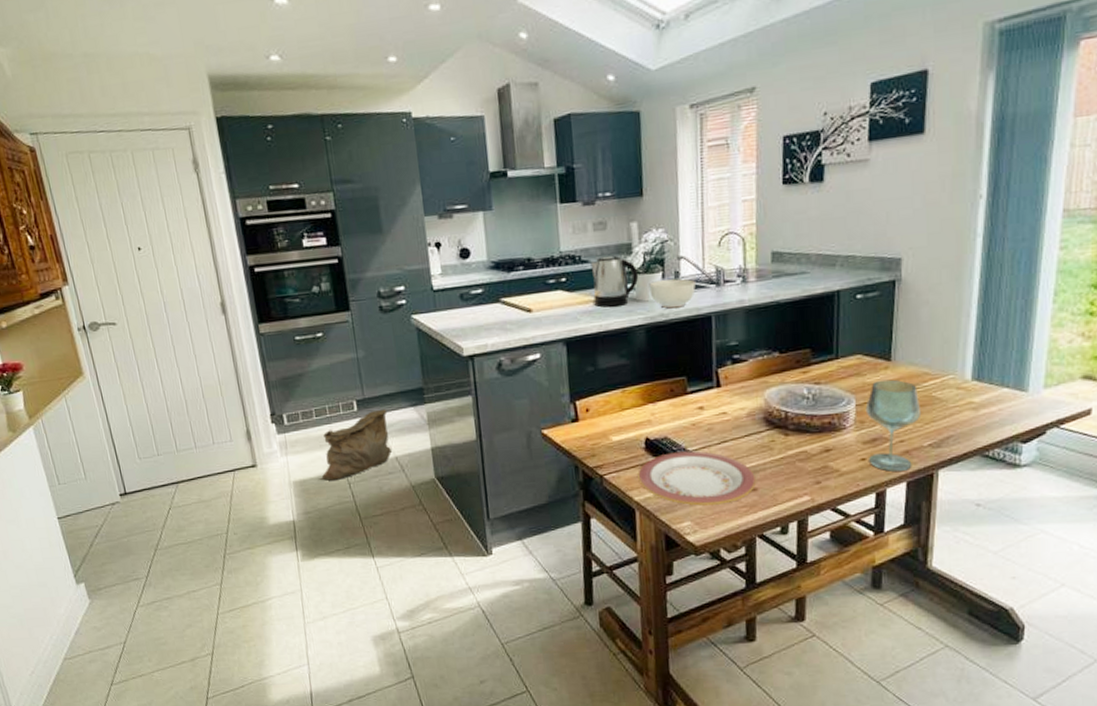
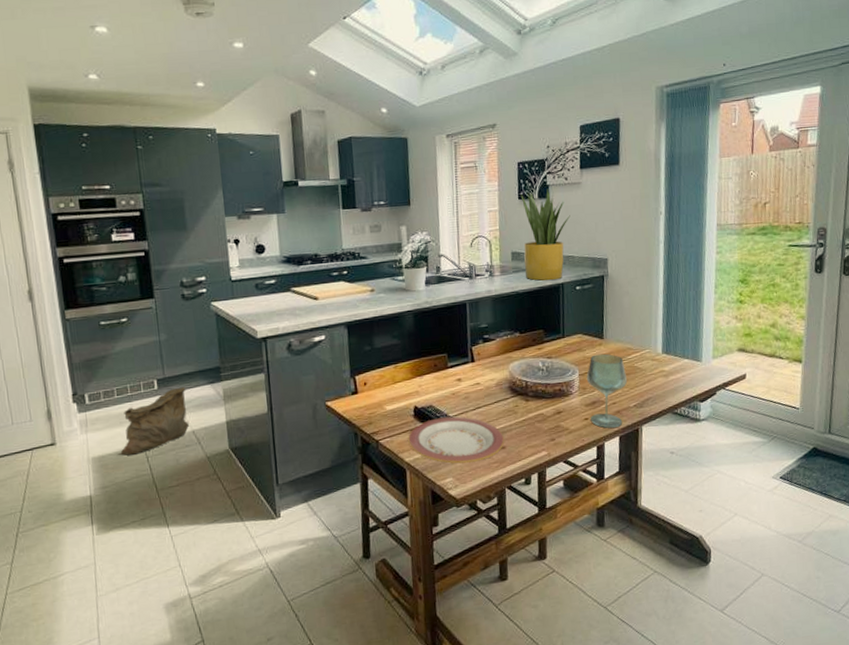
kettle: present [590,255,639,307] -> none [368,252,408,296]
bowl: present [649,278,696,309] -> none [416,272,453,297]
planter: none [785,169,852,288] -> present [520,188,570,281]

